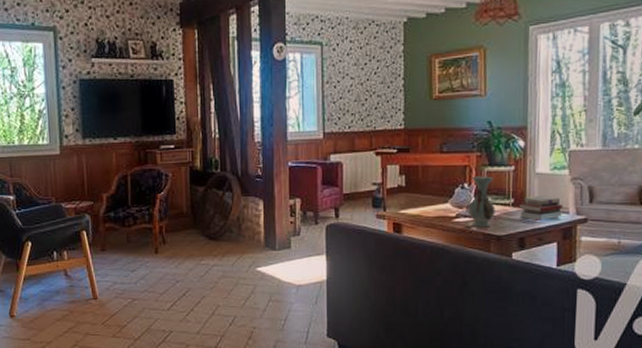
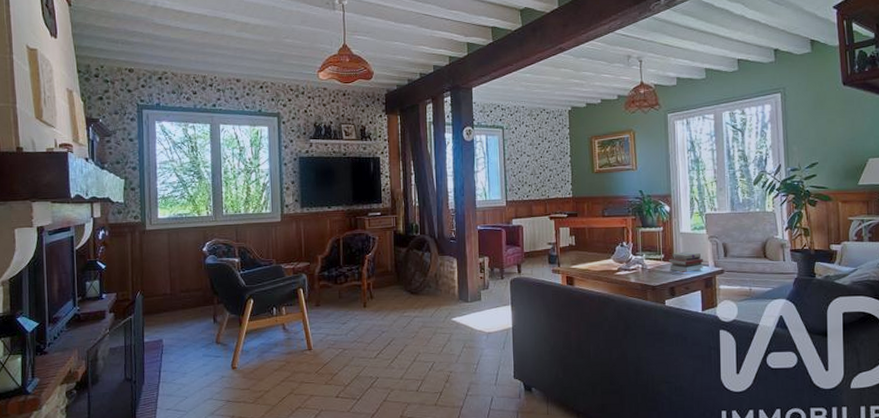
decorative vase: present [468,176,495,228] -> none [627,235,650,280]

